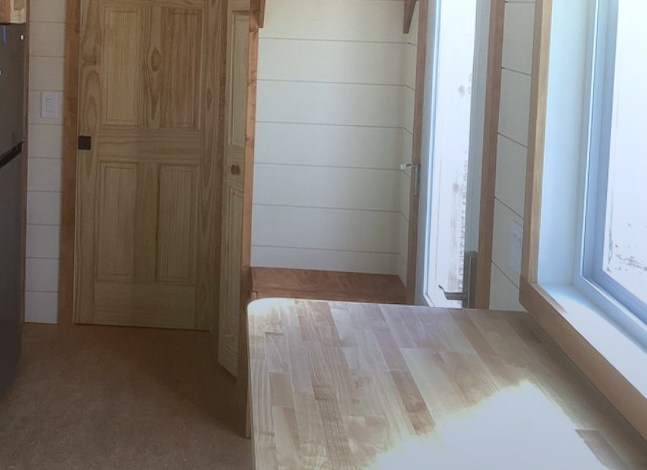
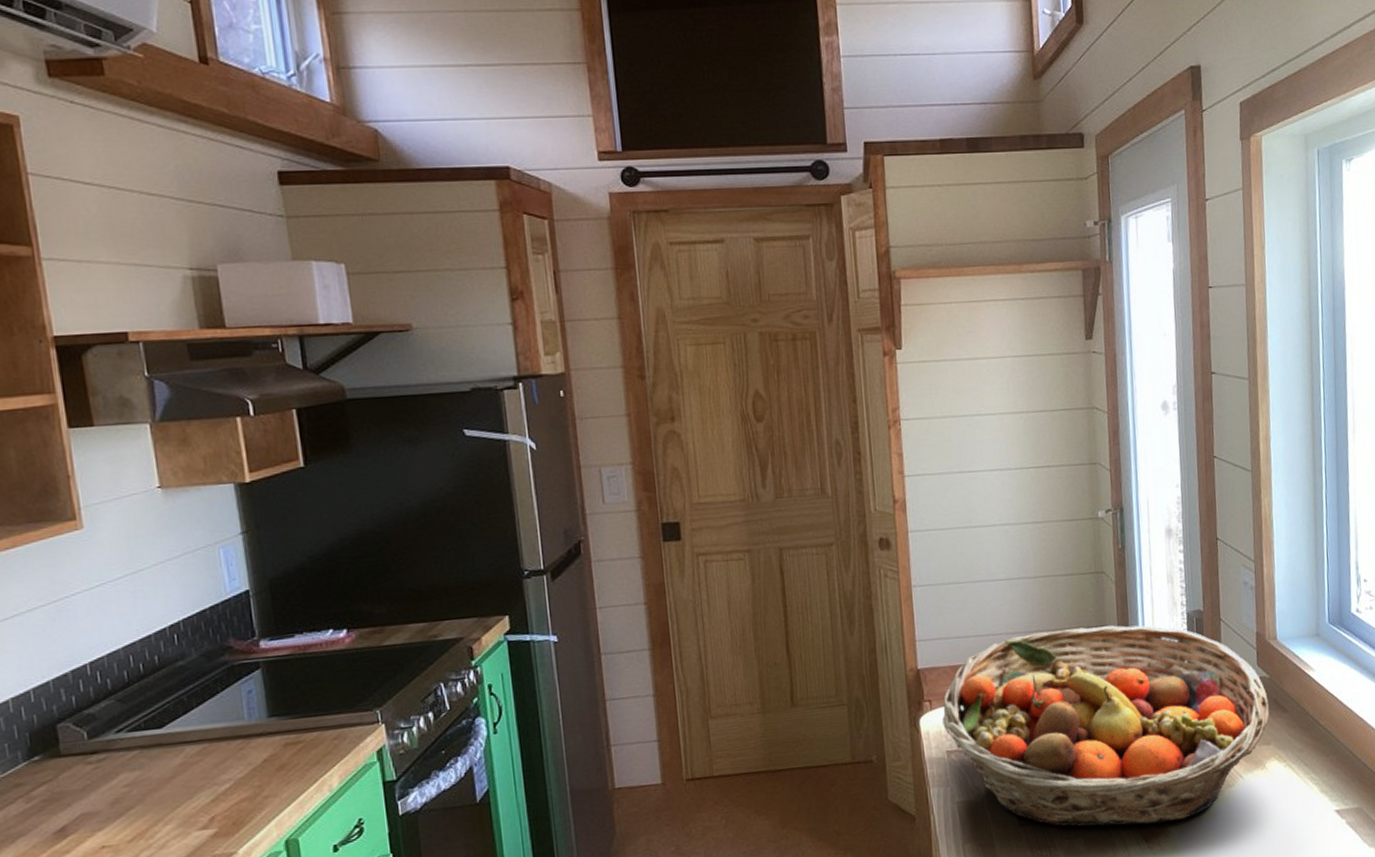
fruit basket: none [265,252,526,416] -> present [942,625,1270,827]

